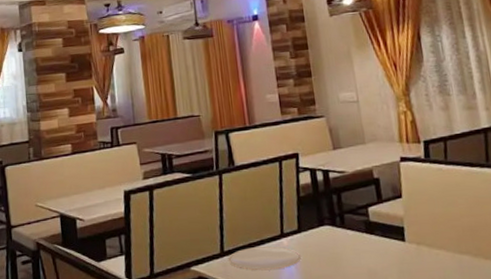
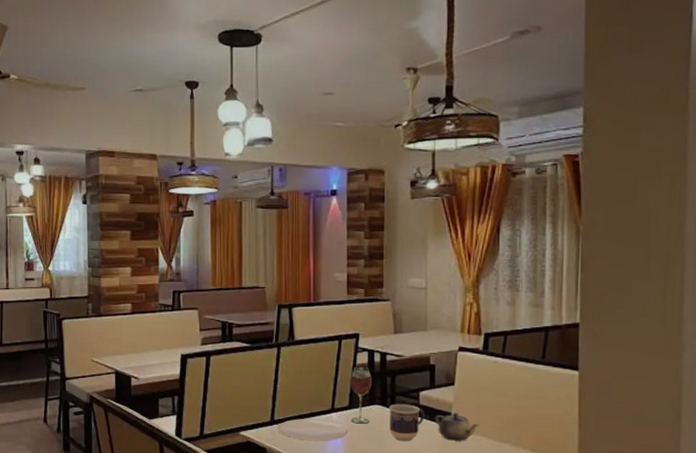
wineglass: none [295,186,322,248] -> present [350,366,372,424]
cup: none [339,221,377,262] -> present [389,404,425,442]
teapot: none [387,226,435,257] -> present [434,412,480,441]

